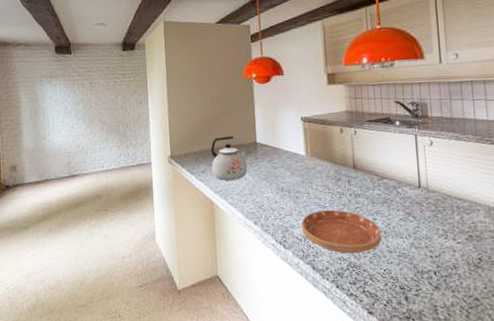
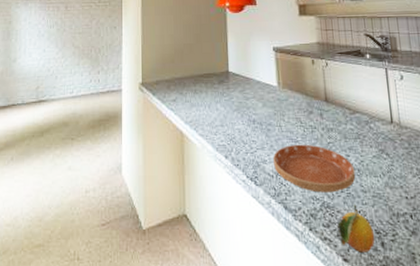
kettle: present [211,135,248,180] -> none [183,64,220,110]
fruit: none [363,263,399,306] -> present [337,204,375,253]

